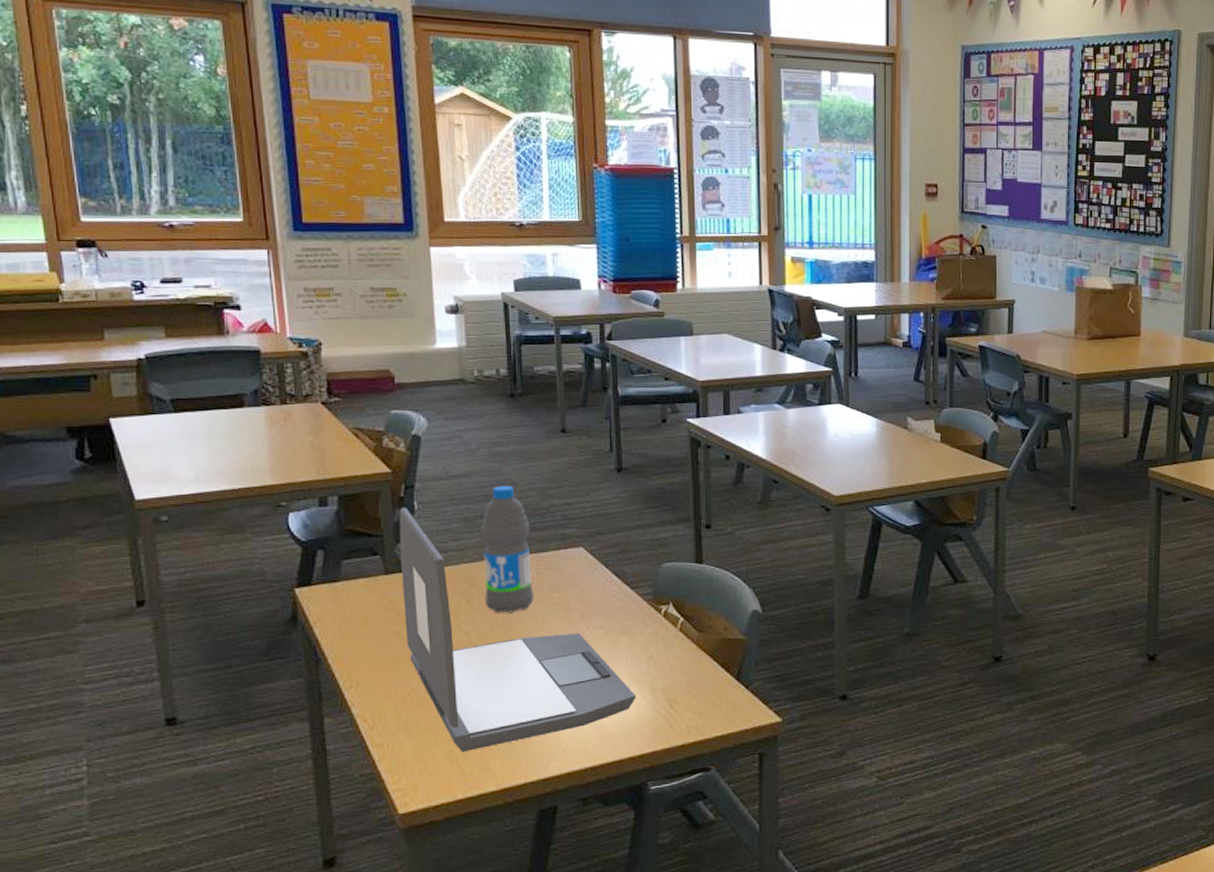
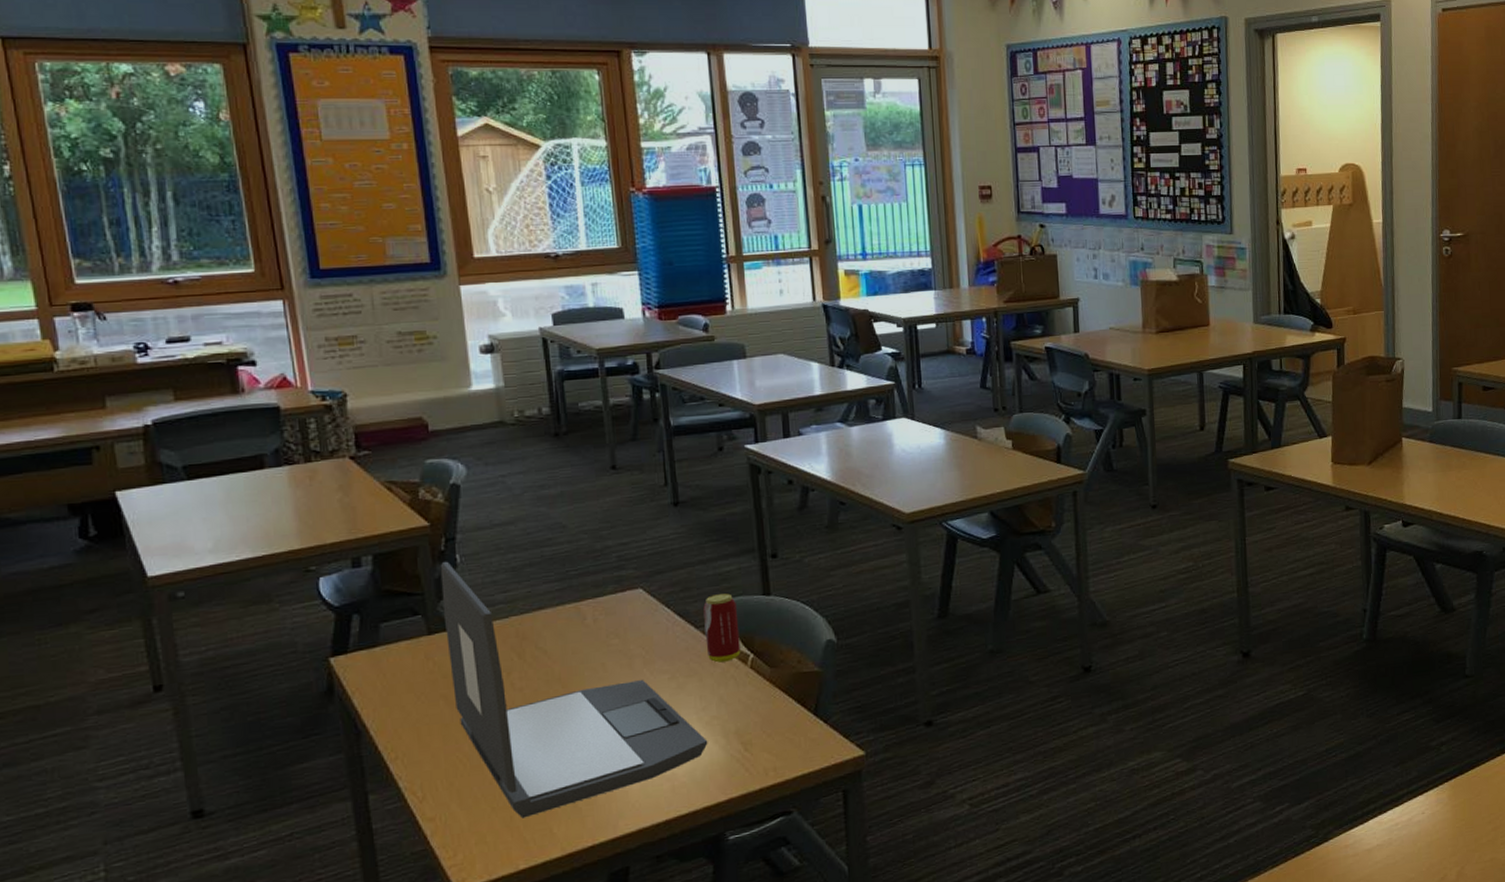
water bottle: present [481,485,534,613] -> none [530,529,592,666]
beverage can: none [639,559,672,623] -> present [703,593,741,663]

